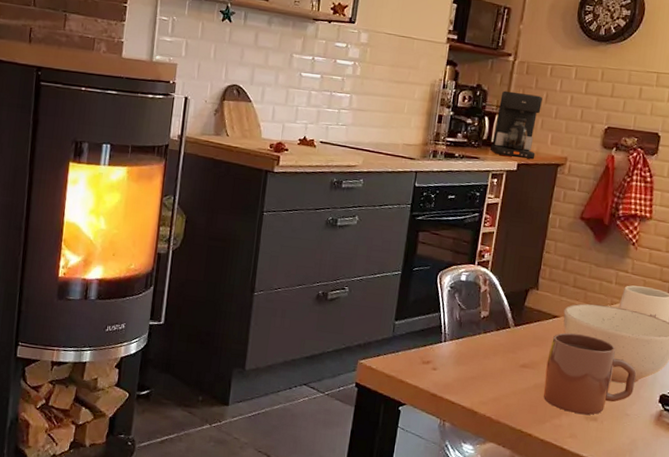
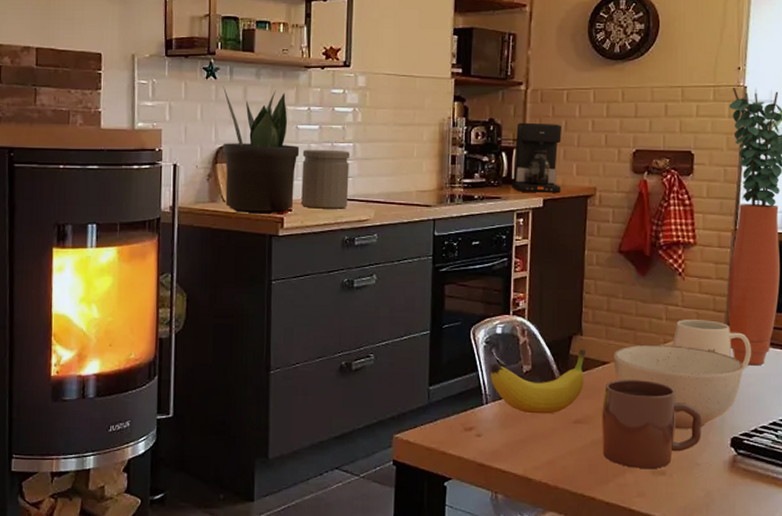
planter: none [228,30,301,152] -> present [223,86,300,214]
jar: none [297,95,346,154] -> present [301,149,350,209]
fruit: none [451,301,540,357] -> present [491,348,586,414]

